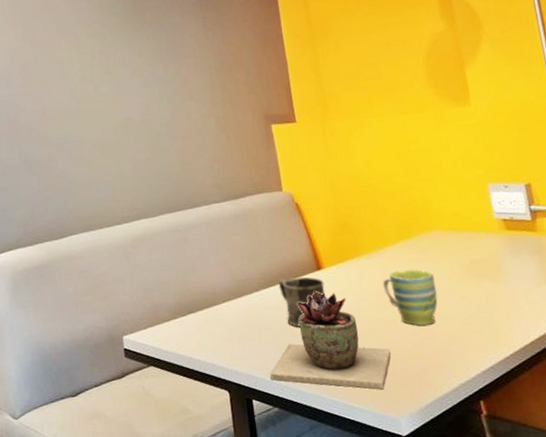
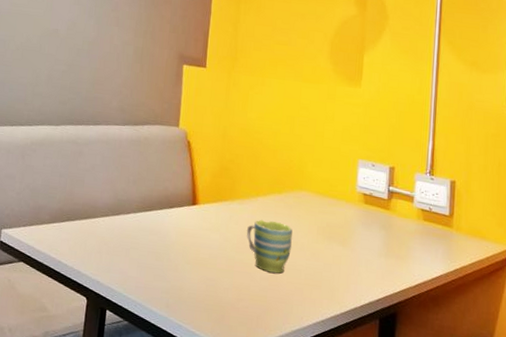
succulent plant: present [270,291,391,390] -> none [127,224,239,323]
mug: present [278,276,326,327] -> none [154,206,196,253]

